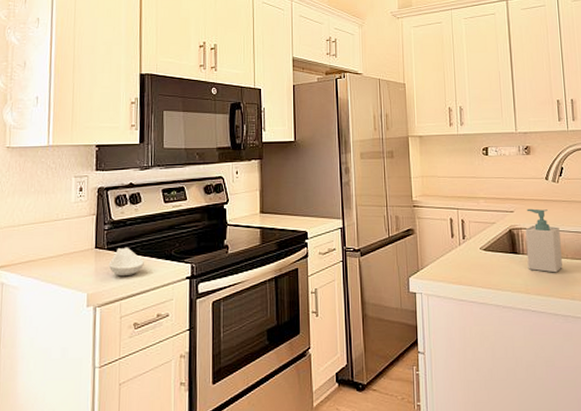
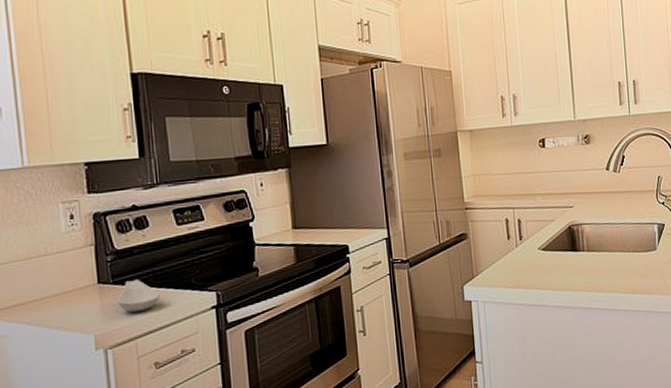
soap bottle: present [525,208,562,273] -> none [585,202,624,268]

